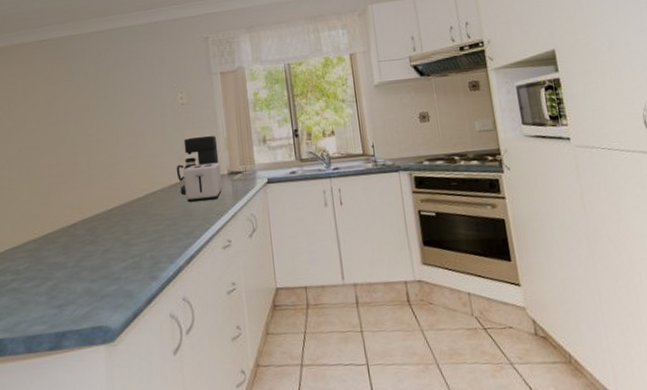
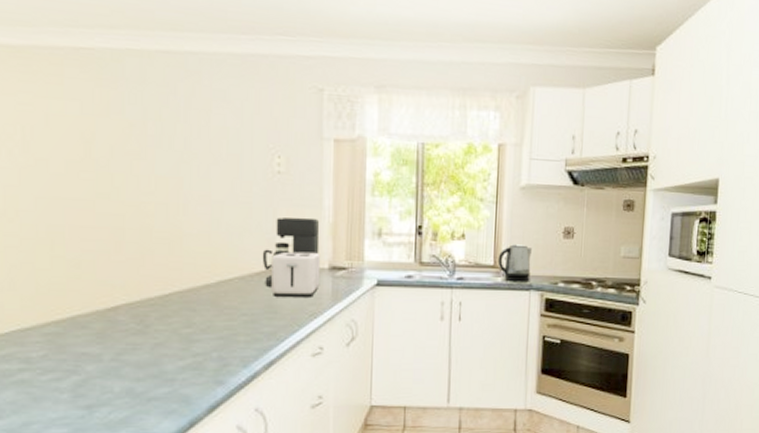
kettle: none [365,133,397,166] -> present [497,244,532,282]

